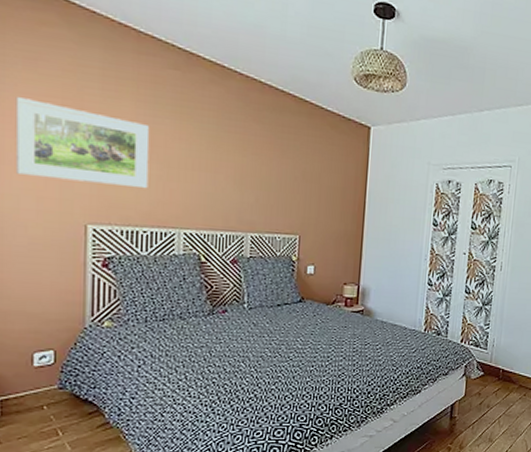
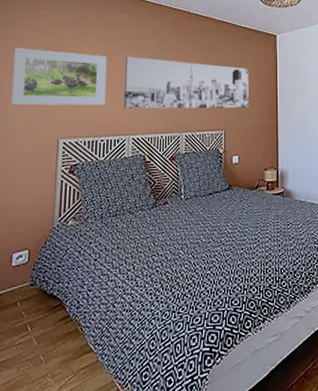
wall art: none [173,129,333,213] -> present [124,56,249,109]

